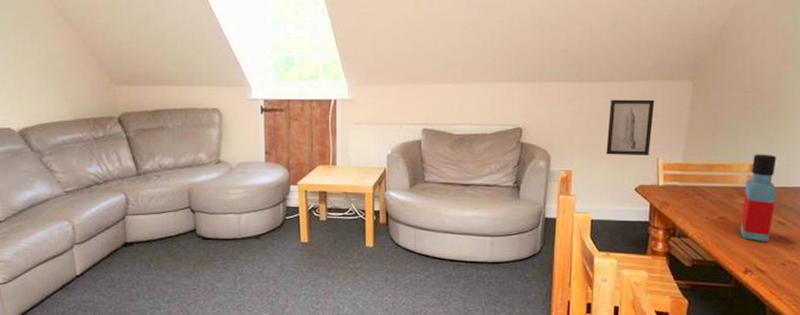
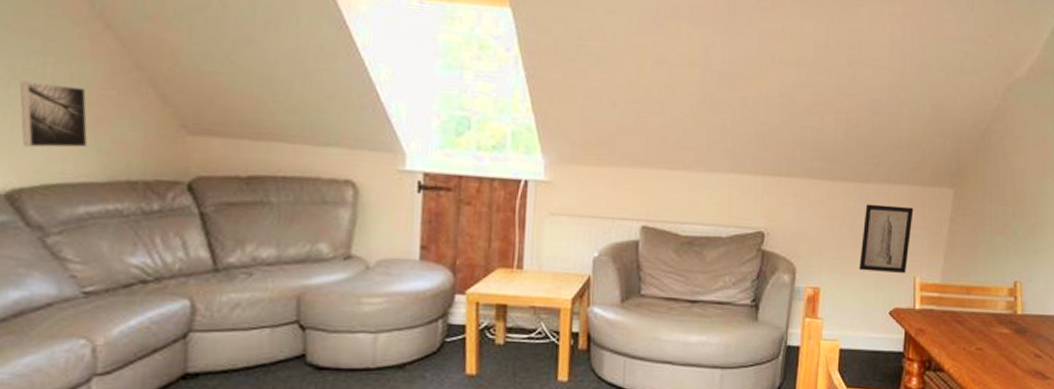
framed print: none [21,59,61,101] -> present [19,81,88,148]
bottle: present [740,154,777,241] -> none [997,276,1035,377]

